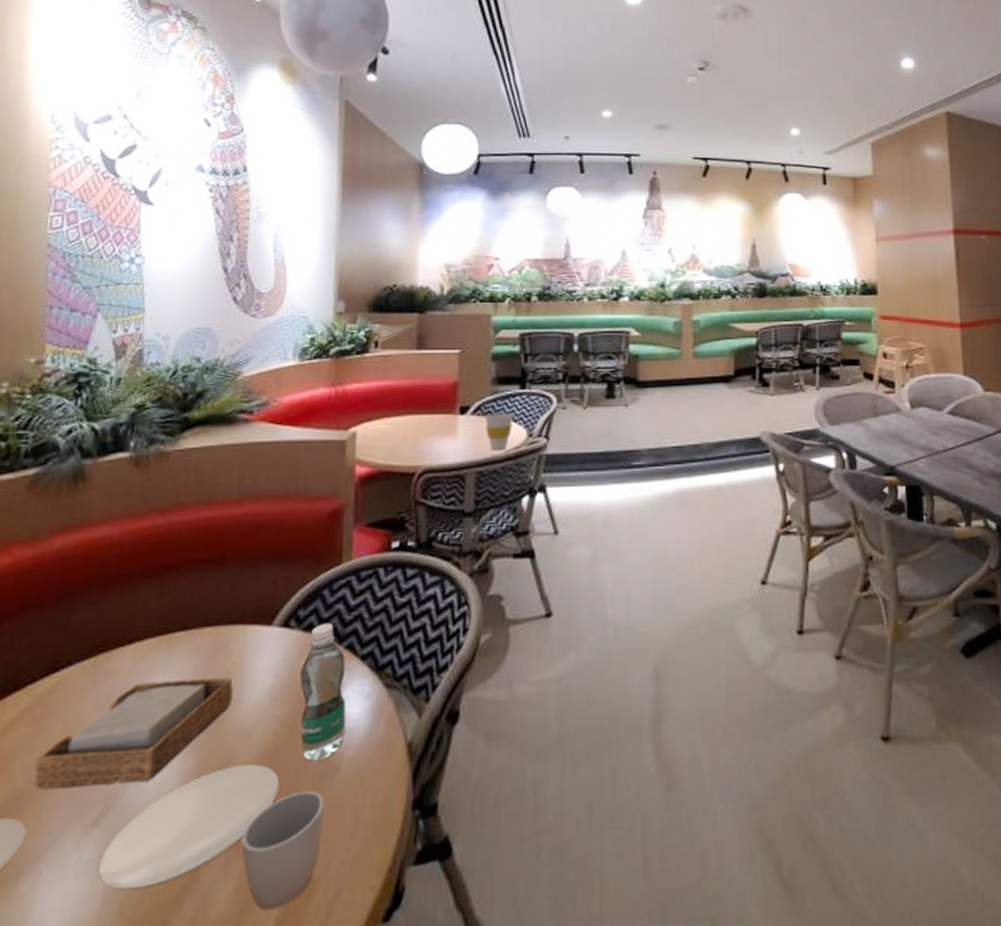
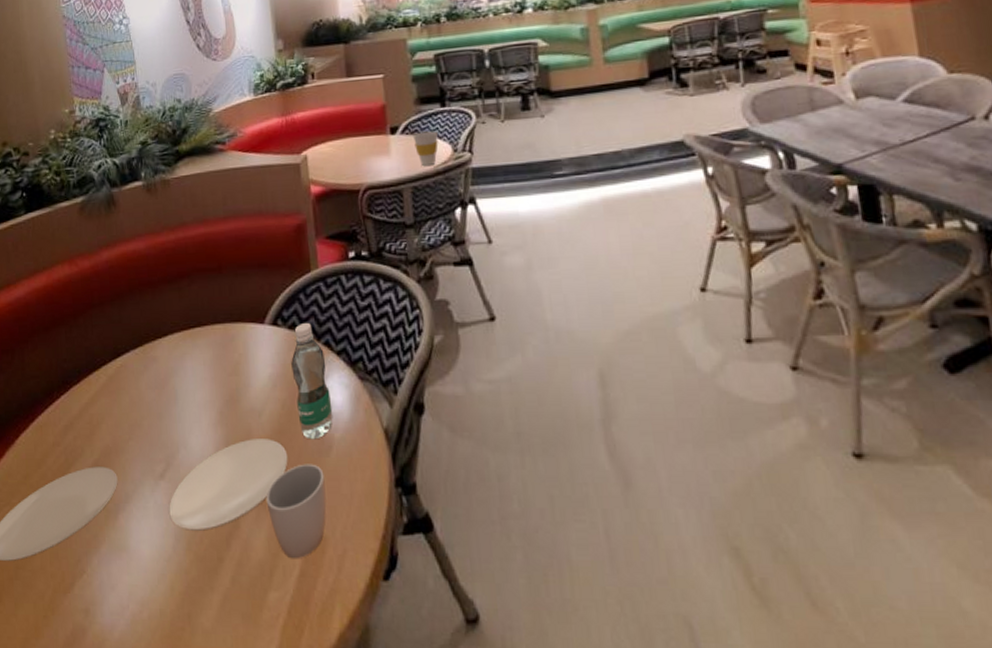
napkin holder: present [35,677,233,790] -> none [116,366,243,448]

